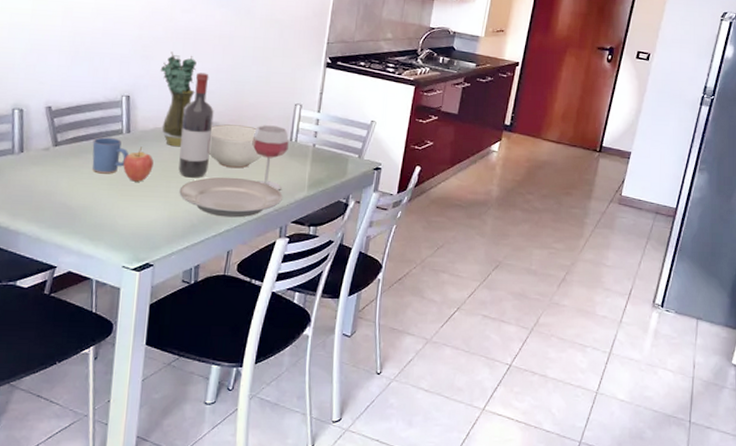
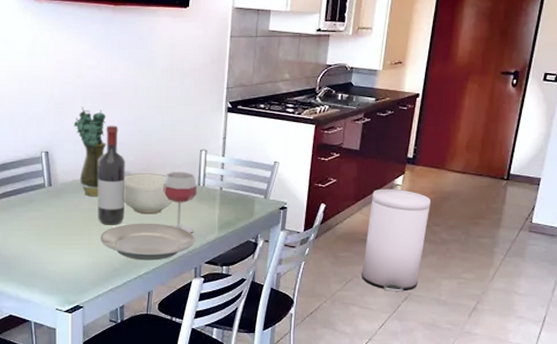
mug: present [92,137,129,174] -> none [20,191,53,225]
fruit: present [123,146,154,182] -> none [48,198,75,231]
pedal bin: none [453,154,525,261] -> present [362,188,430,293]

